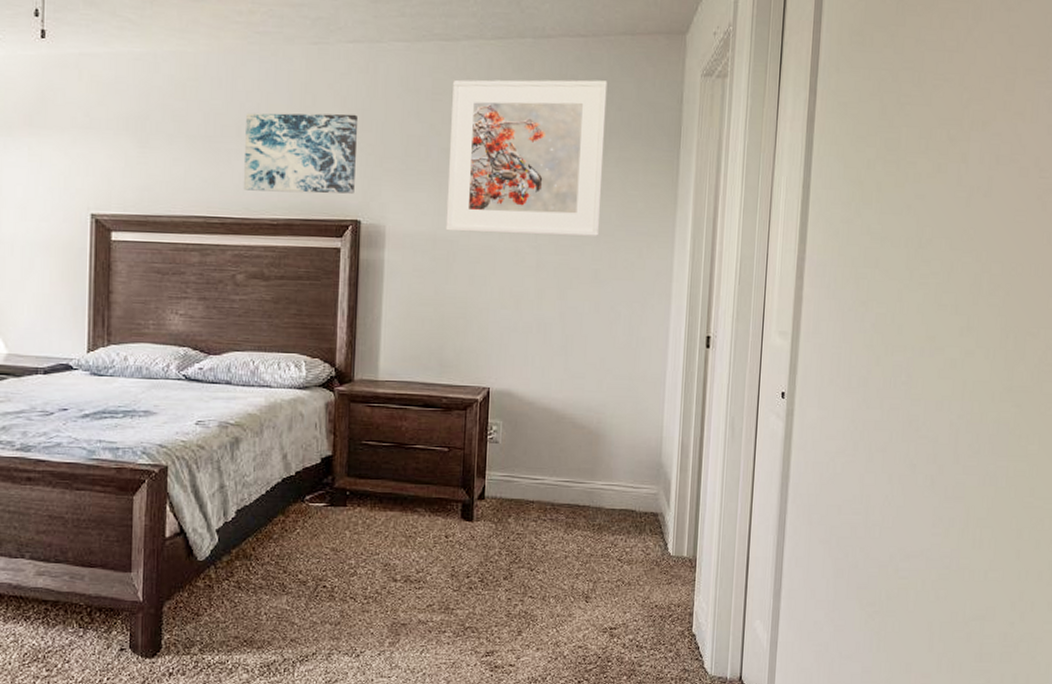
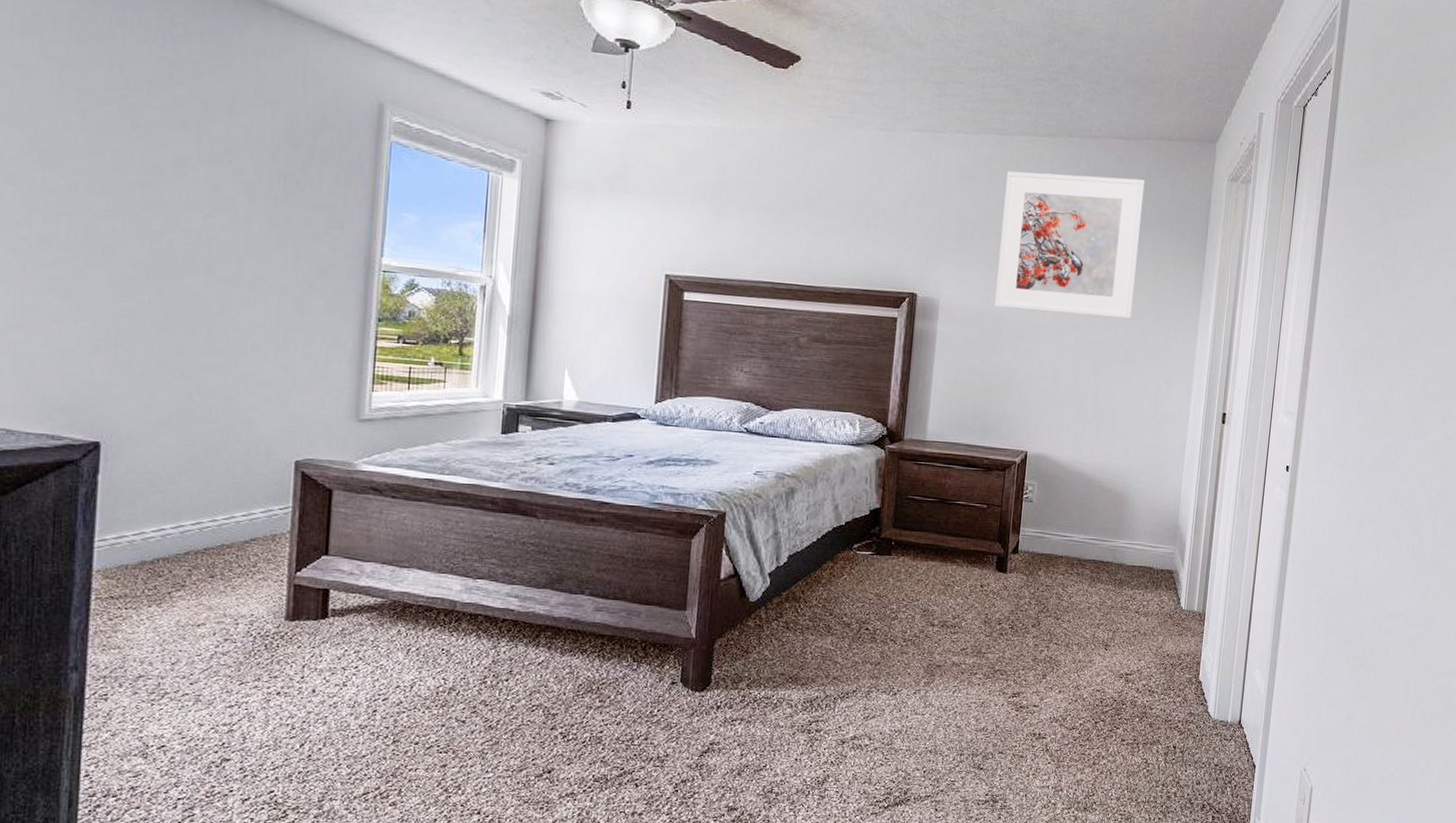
wall art: present [243,113,359,194] -> none [809,189,919,269]

